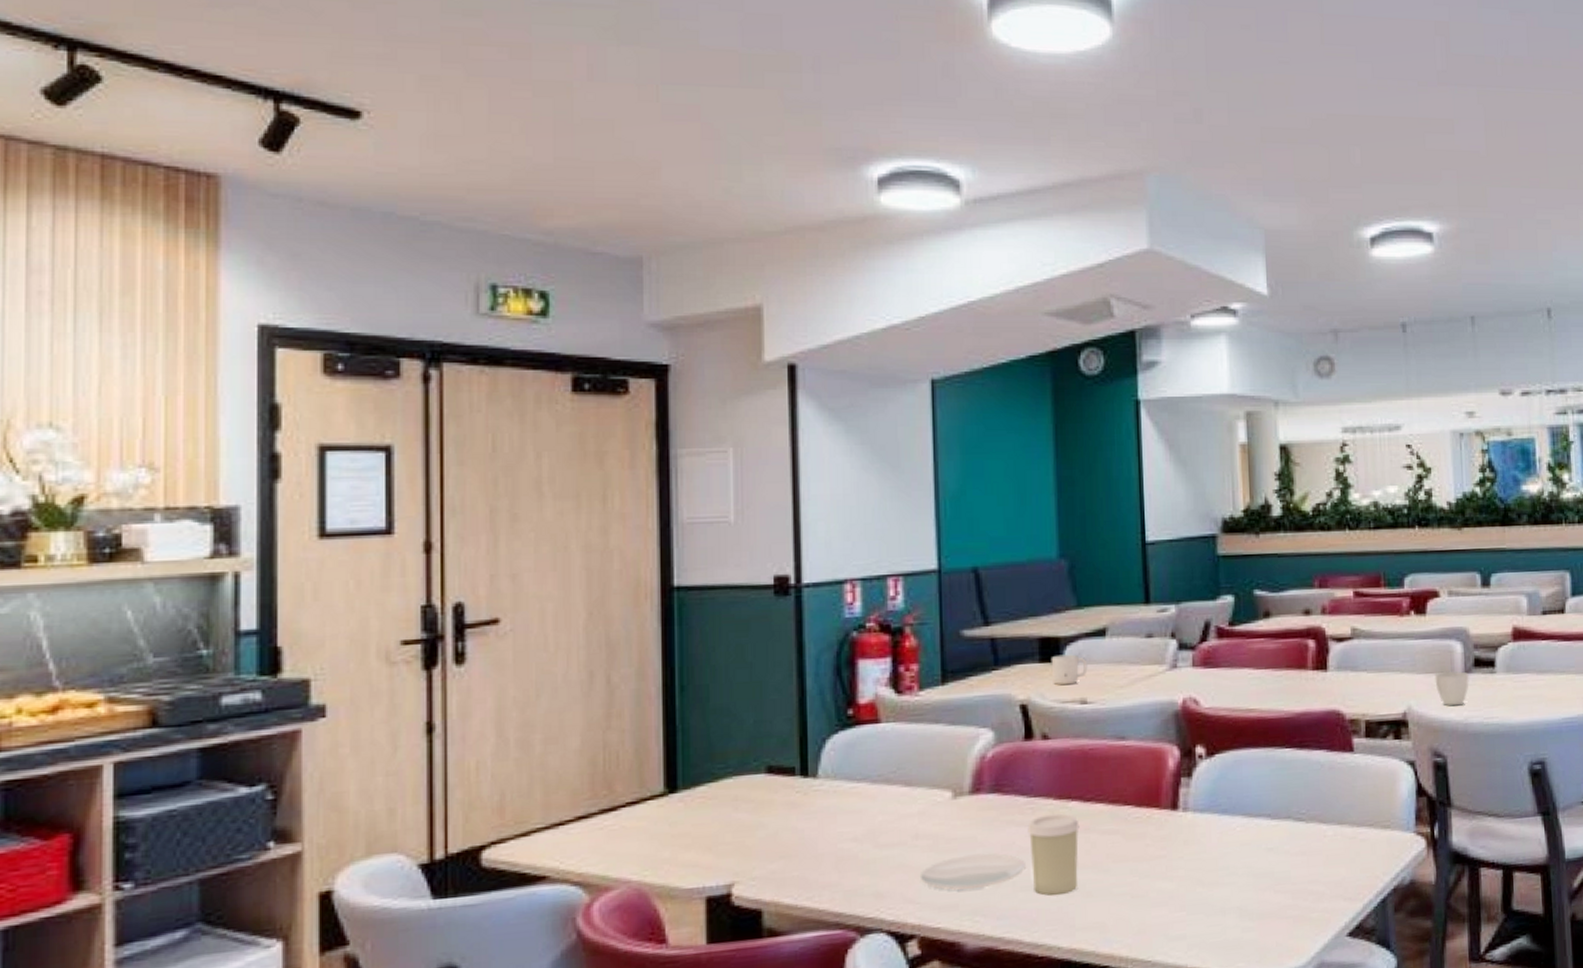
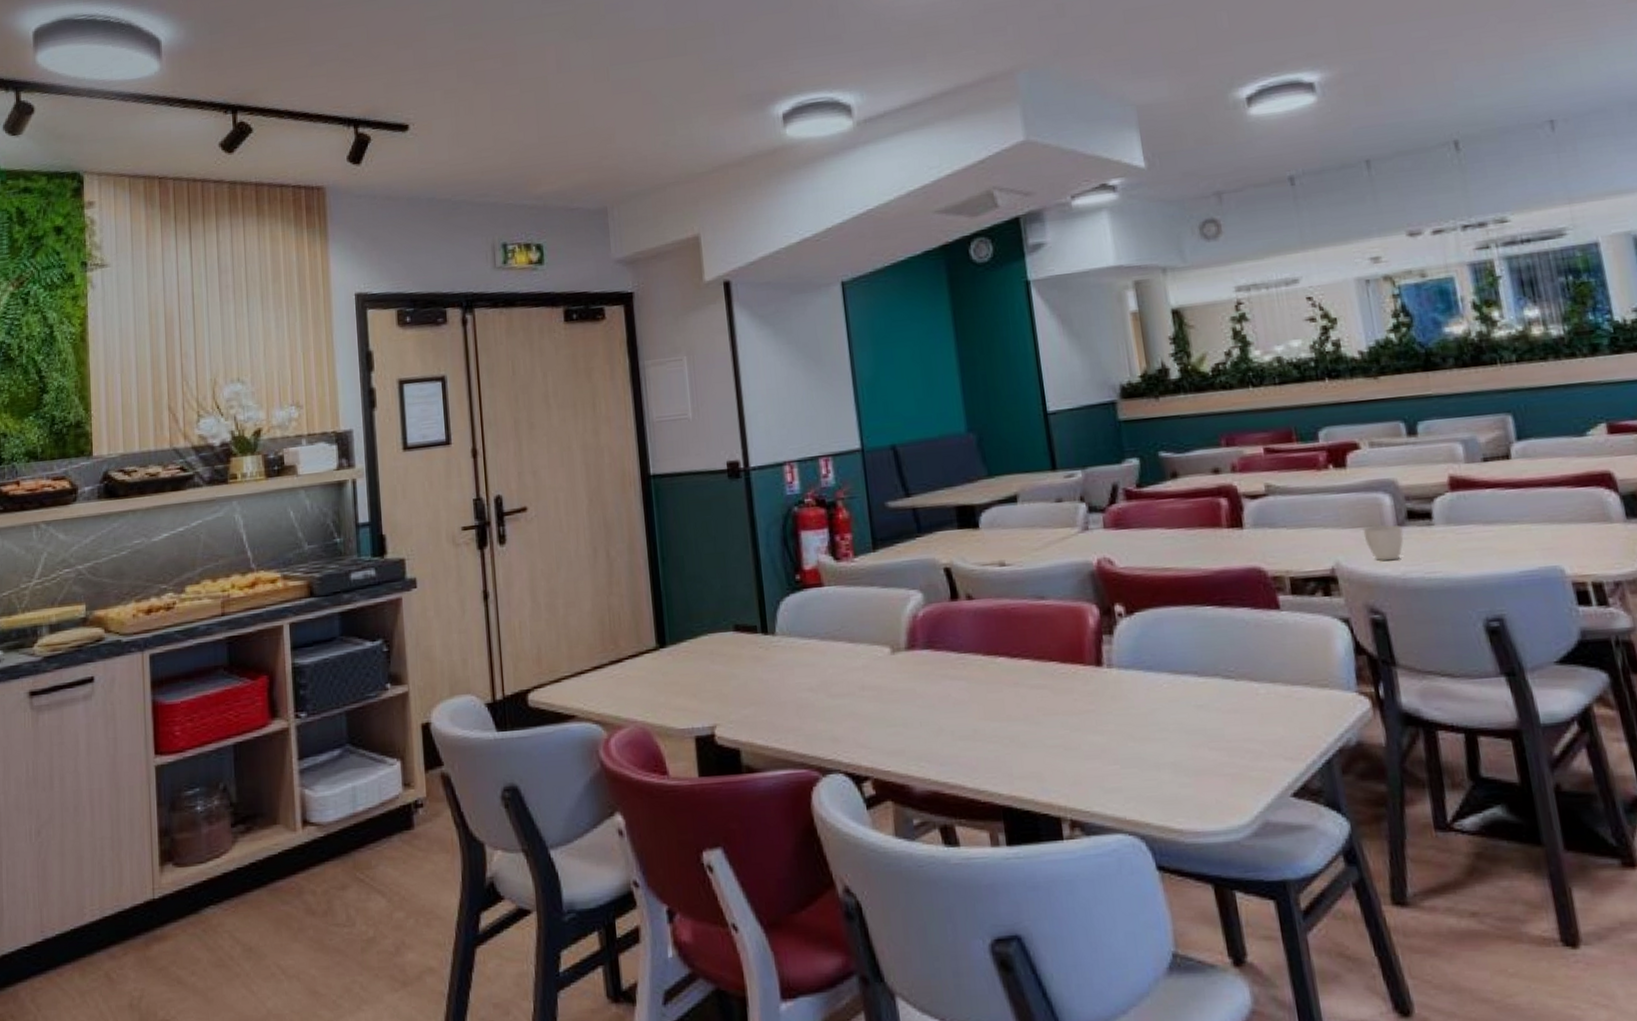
plate: present [919,853,1026,890] -> none [868,704,962,738]
cup: present [1027,813,1080,896] -> none [960,668,1012,745]
mug: present [1051,654,1088,686] -> none [968,520,1003,550]

